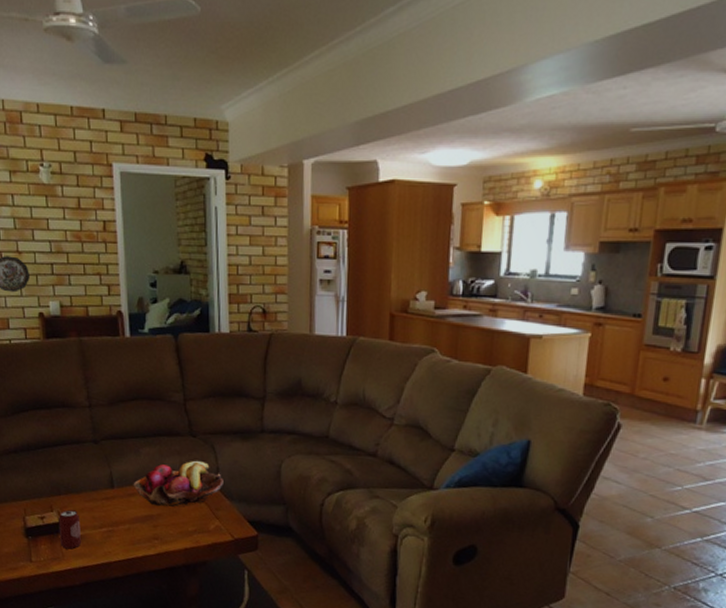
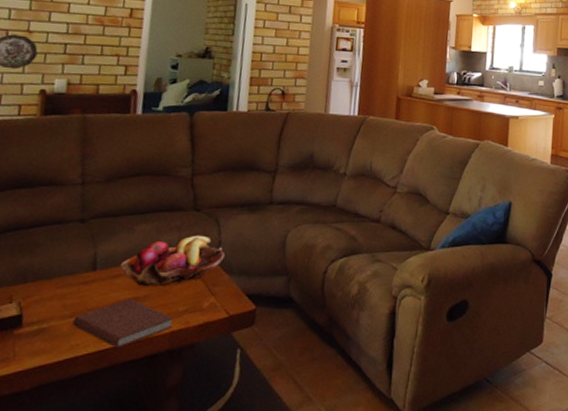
beverage can: present [59,510,82,550] -> none [13,299,47,347]
book: none [103,516,186,559] -> present [72,299,173,348]

